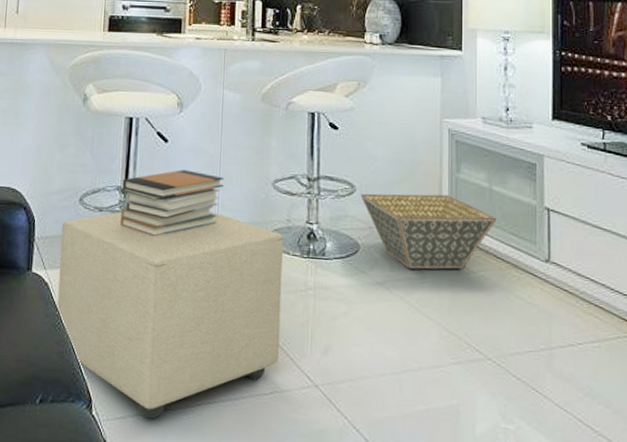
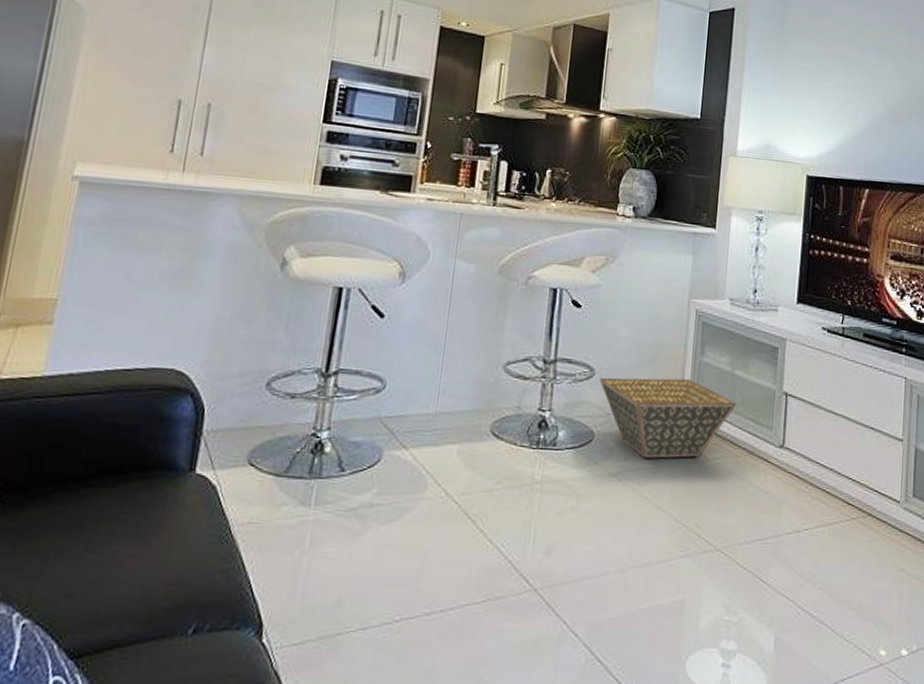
ottoman: present [57,212,284,419] -> none [225,398,512,642]
book stack: present [120,170,224,237] -> none [317,350,448,428]

